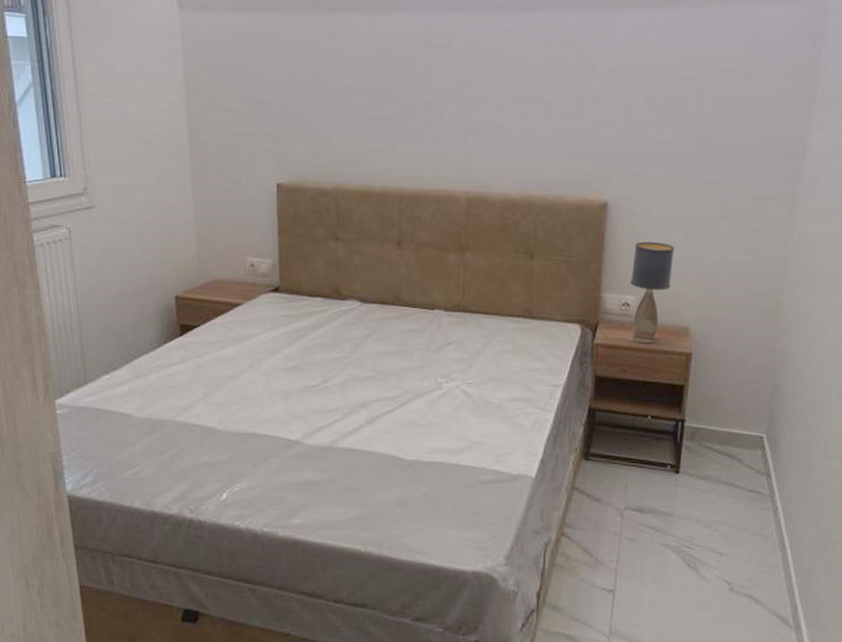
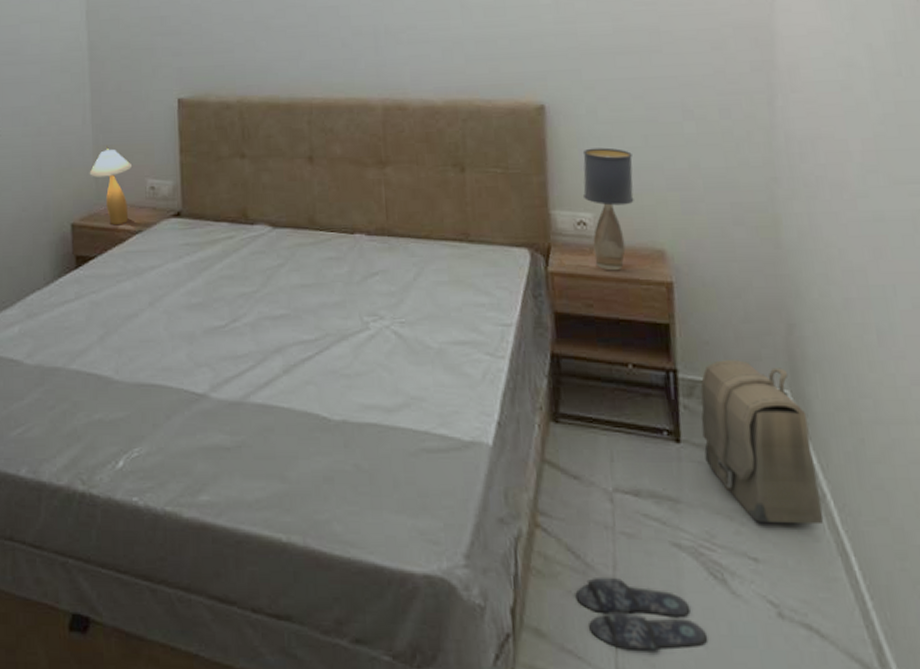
table lamp: none [191,226,233,298] -> present [89,146,133,226]
slippers: none [586,568,677,618] -> present [575,576,707,652]
backpack: none [696,412,775,529] -> present [700,360,824,525]

